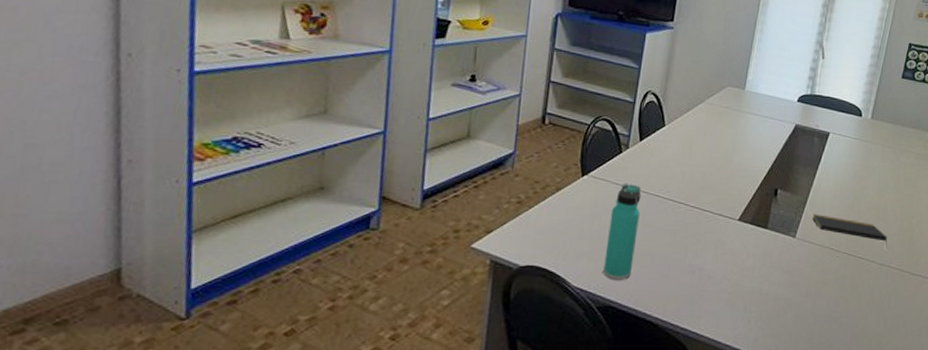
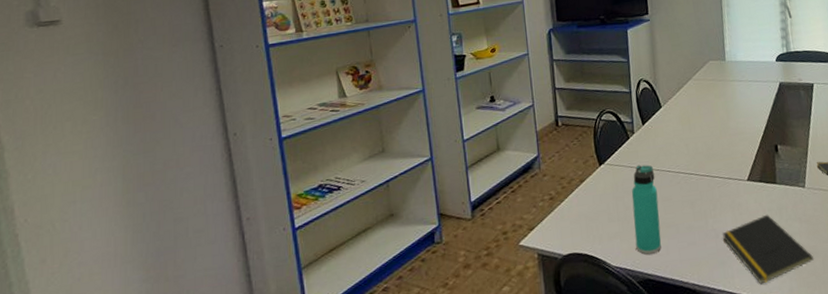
notepad: none [698,258,787,329] -> present [721,214,814,285]

